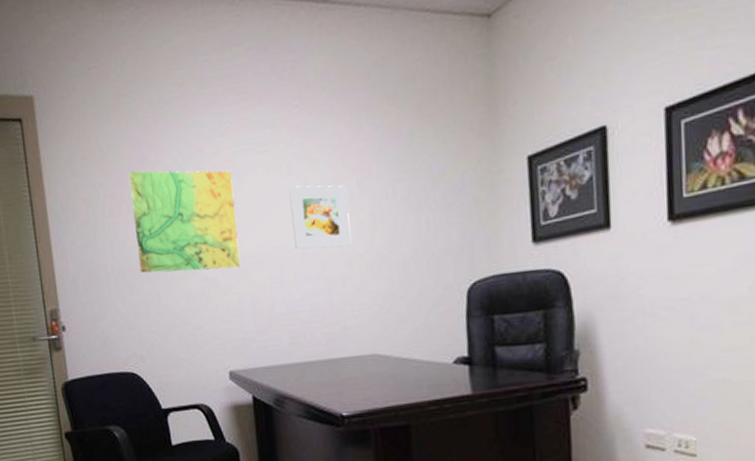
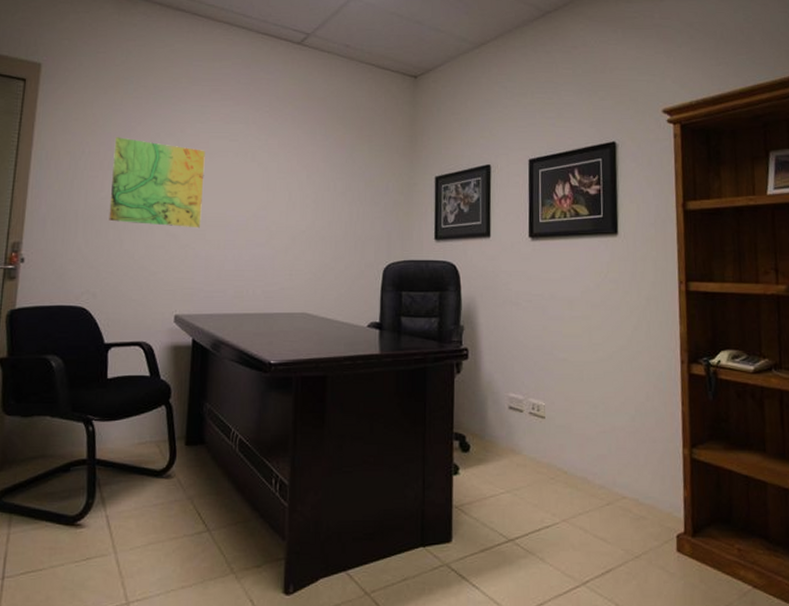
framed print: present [289,185,352,249] -> none [250,171,298,223]

